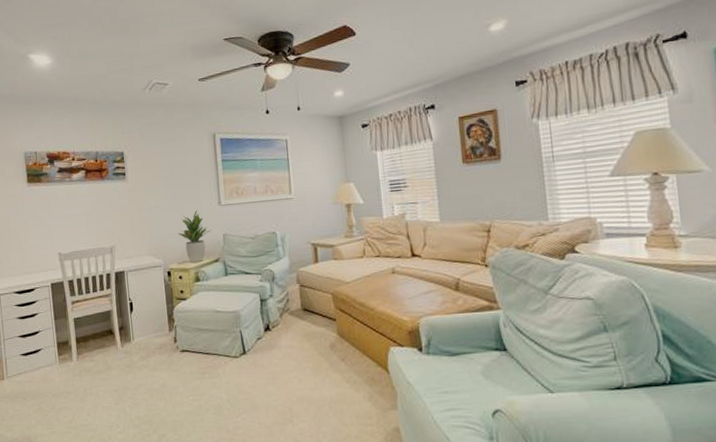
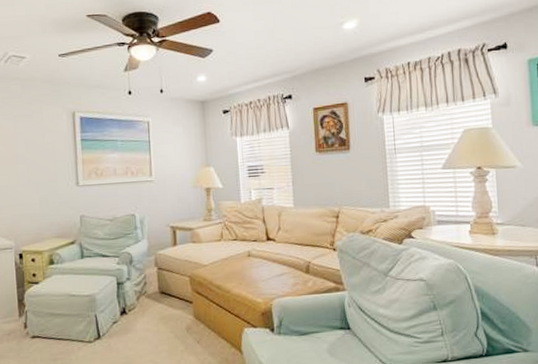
potted plant: present [178,209,212,263] -> none [32,189,68,246]

